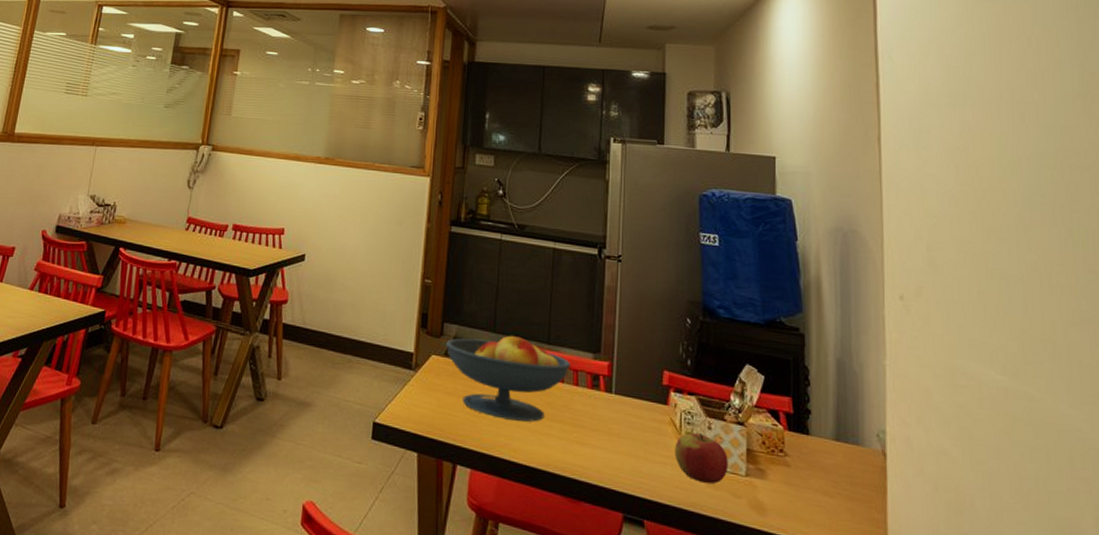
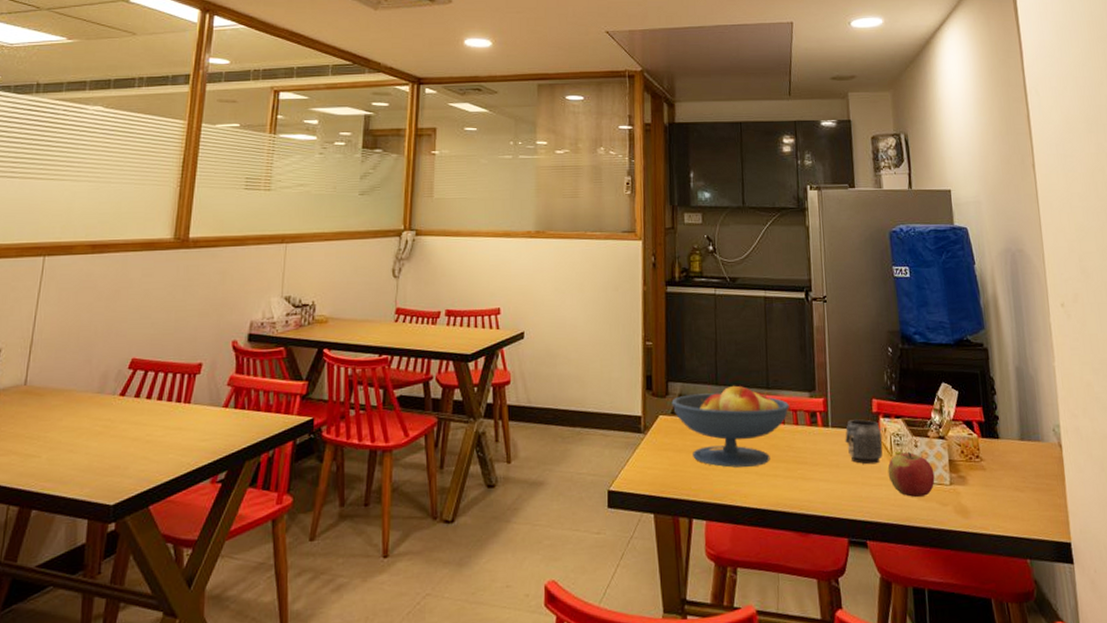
mug: none [629,388,671,440] -> present [845,418,883,465]

